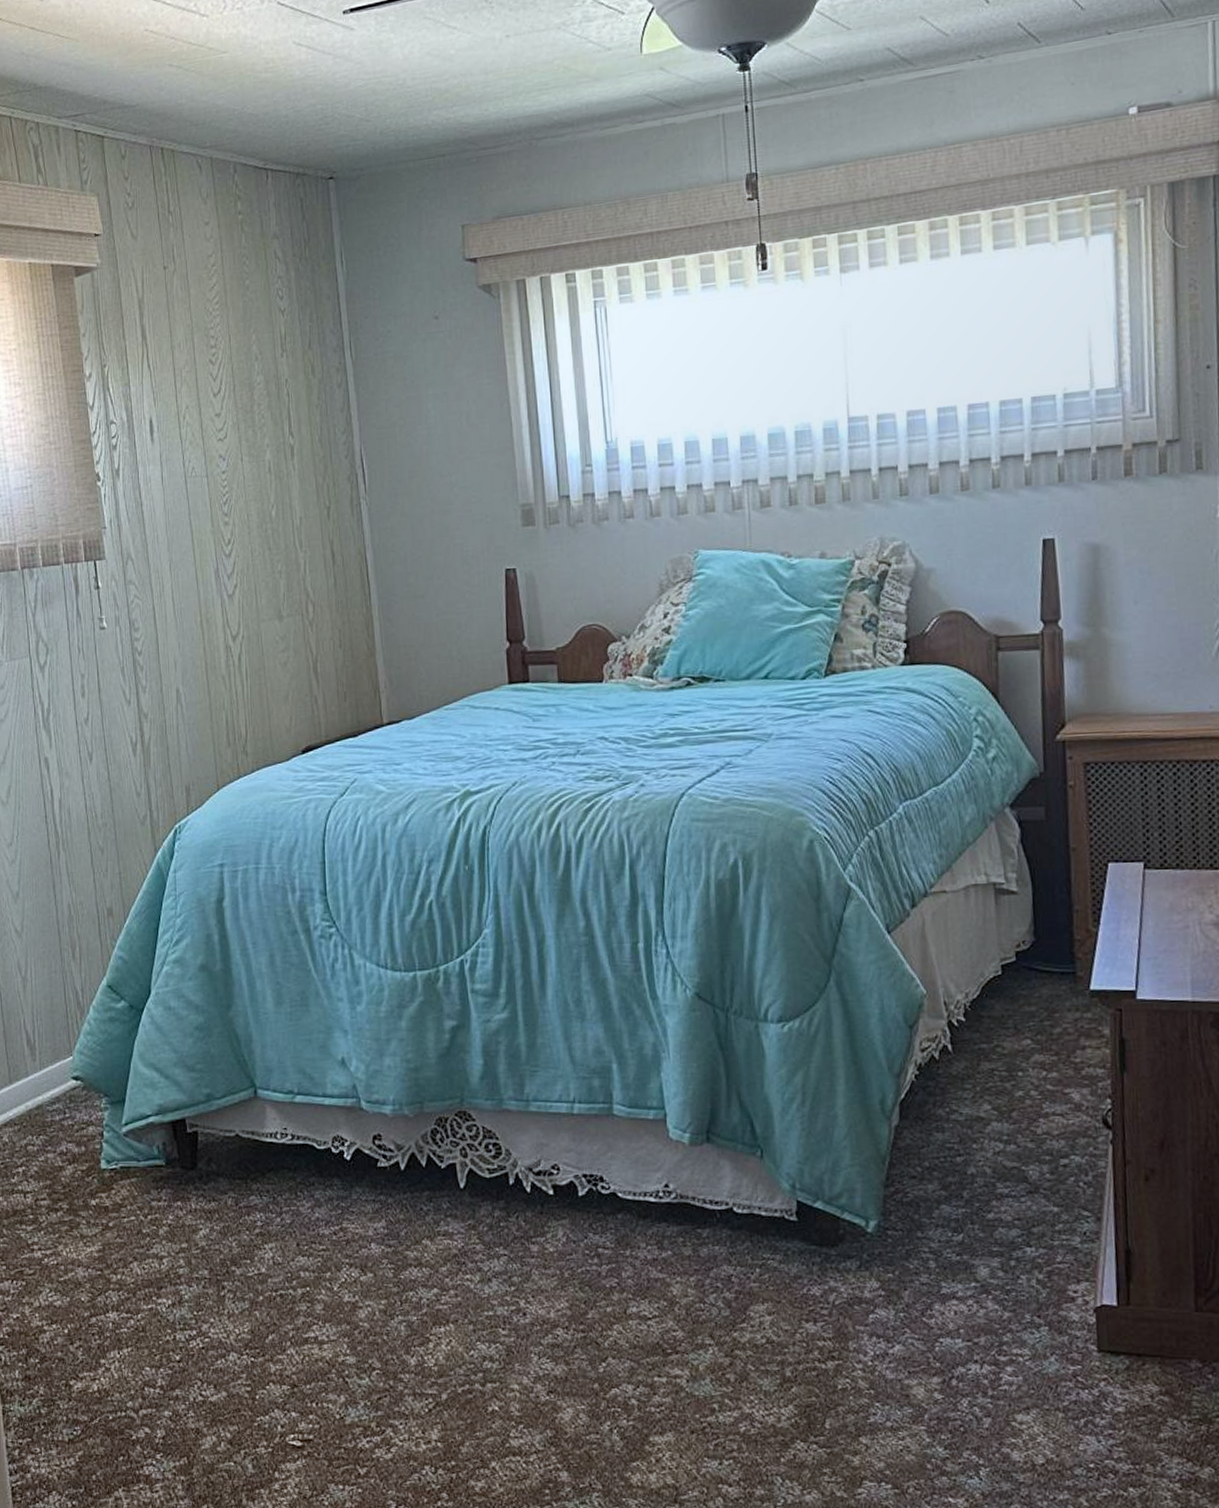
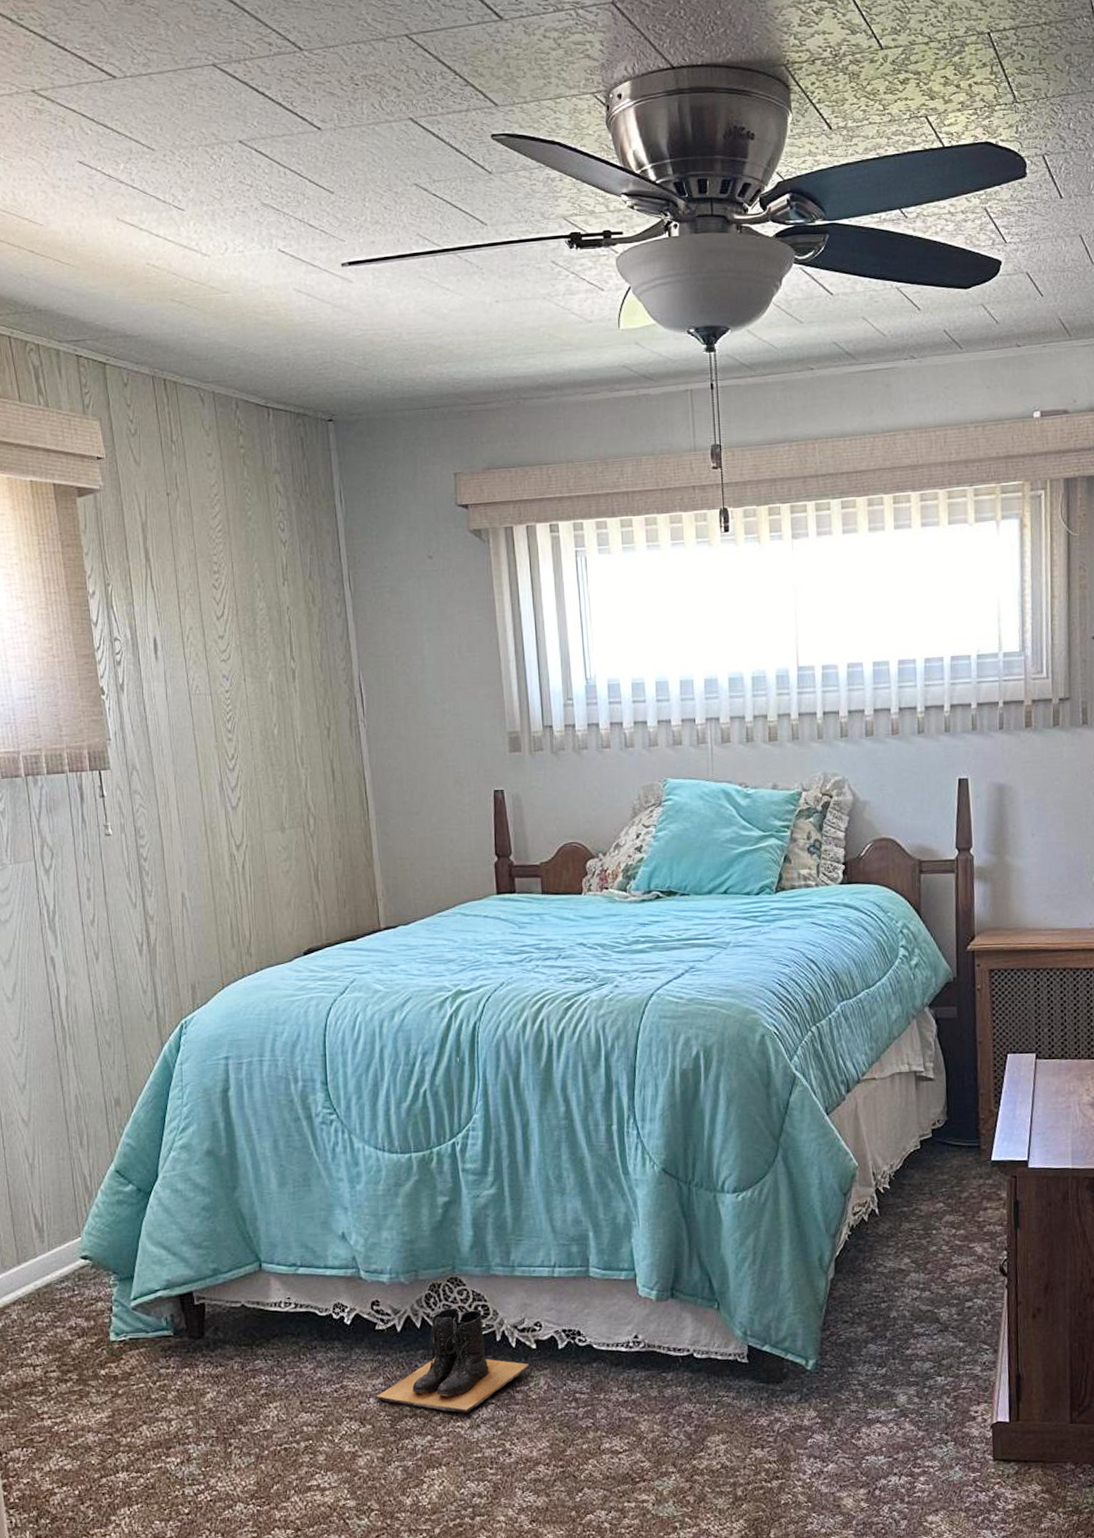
boots: none [377,1145,547,1265] -> present [375,1307,530,1413]

